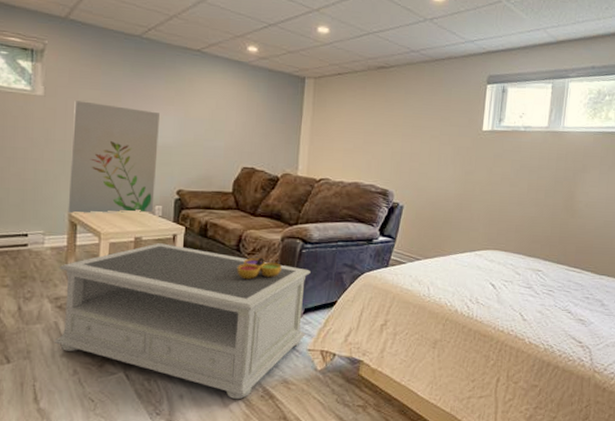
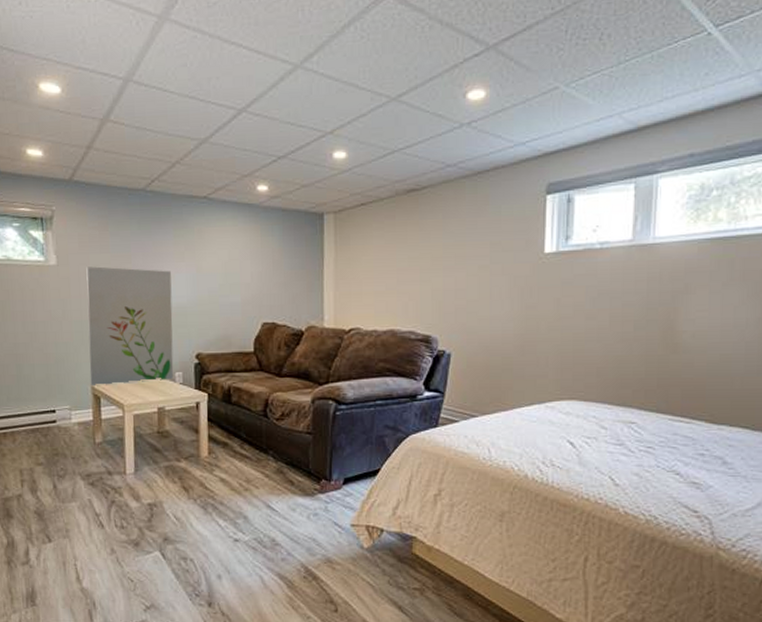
coffee table: present [54,243,311,400] -> none [87,412,348,581]
decorative bowl: present [237,257,282,280] -> none [266,423,314,448]

